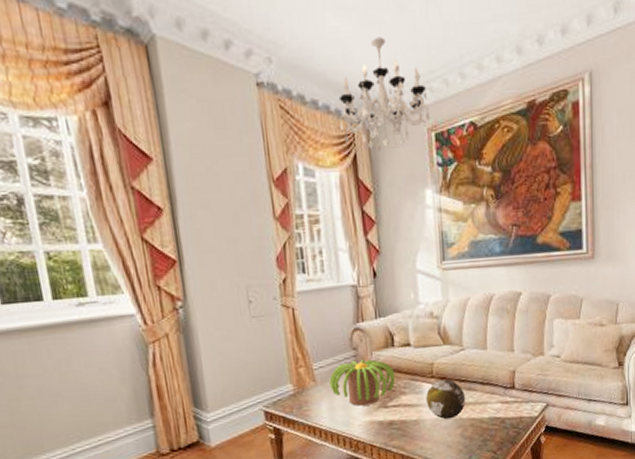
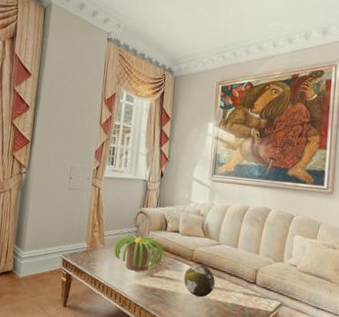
chandelier: present [338,37,430,153] -> none [156,20,220,93]

